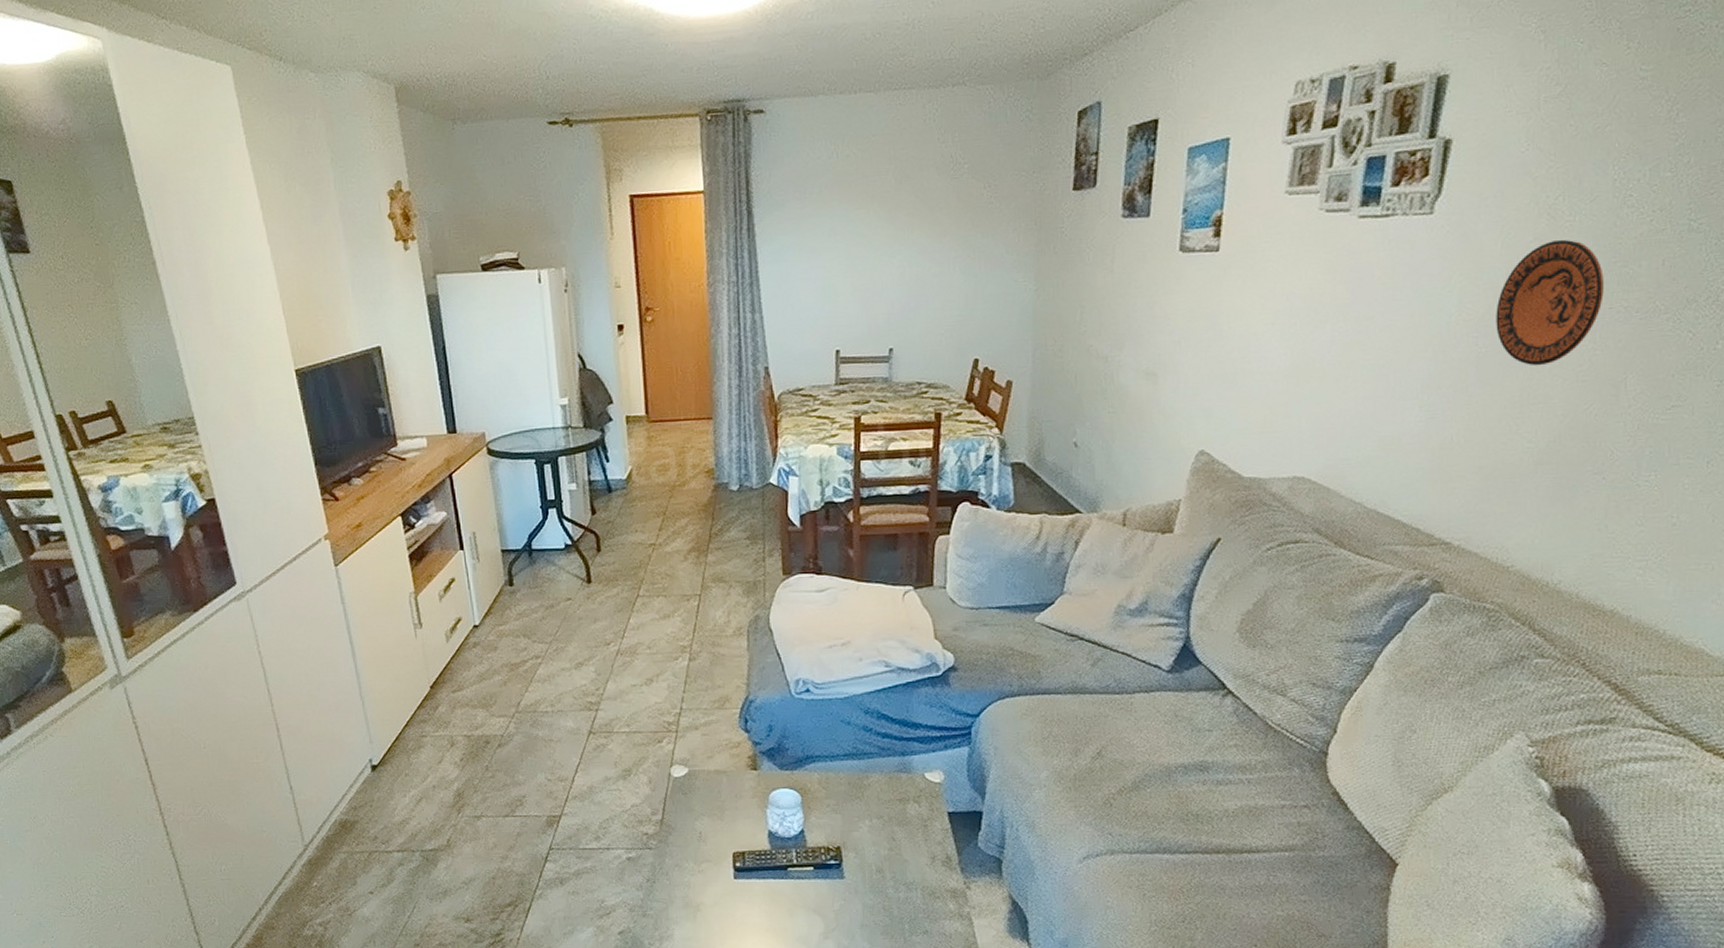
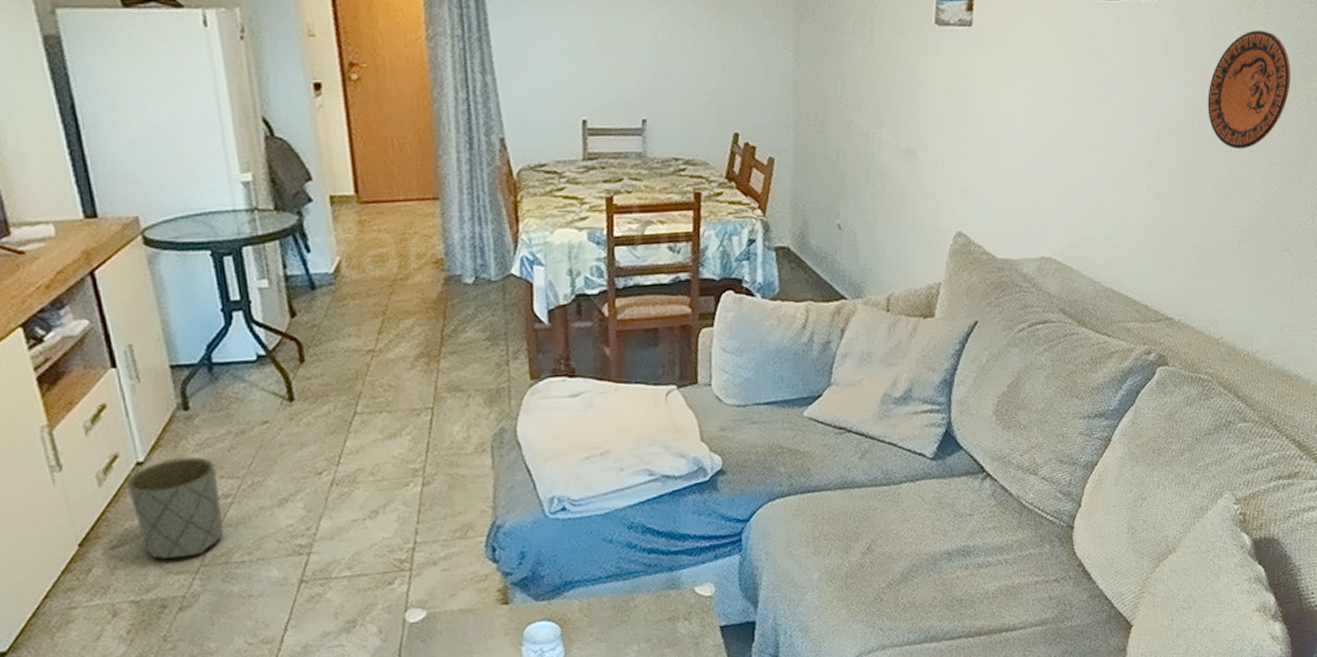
planter: none [466,623,534,705] -> present [127,457,224,560]

